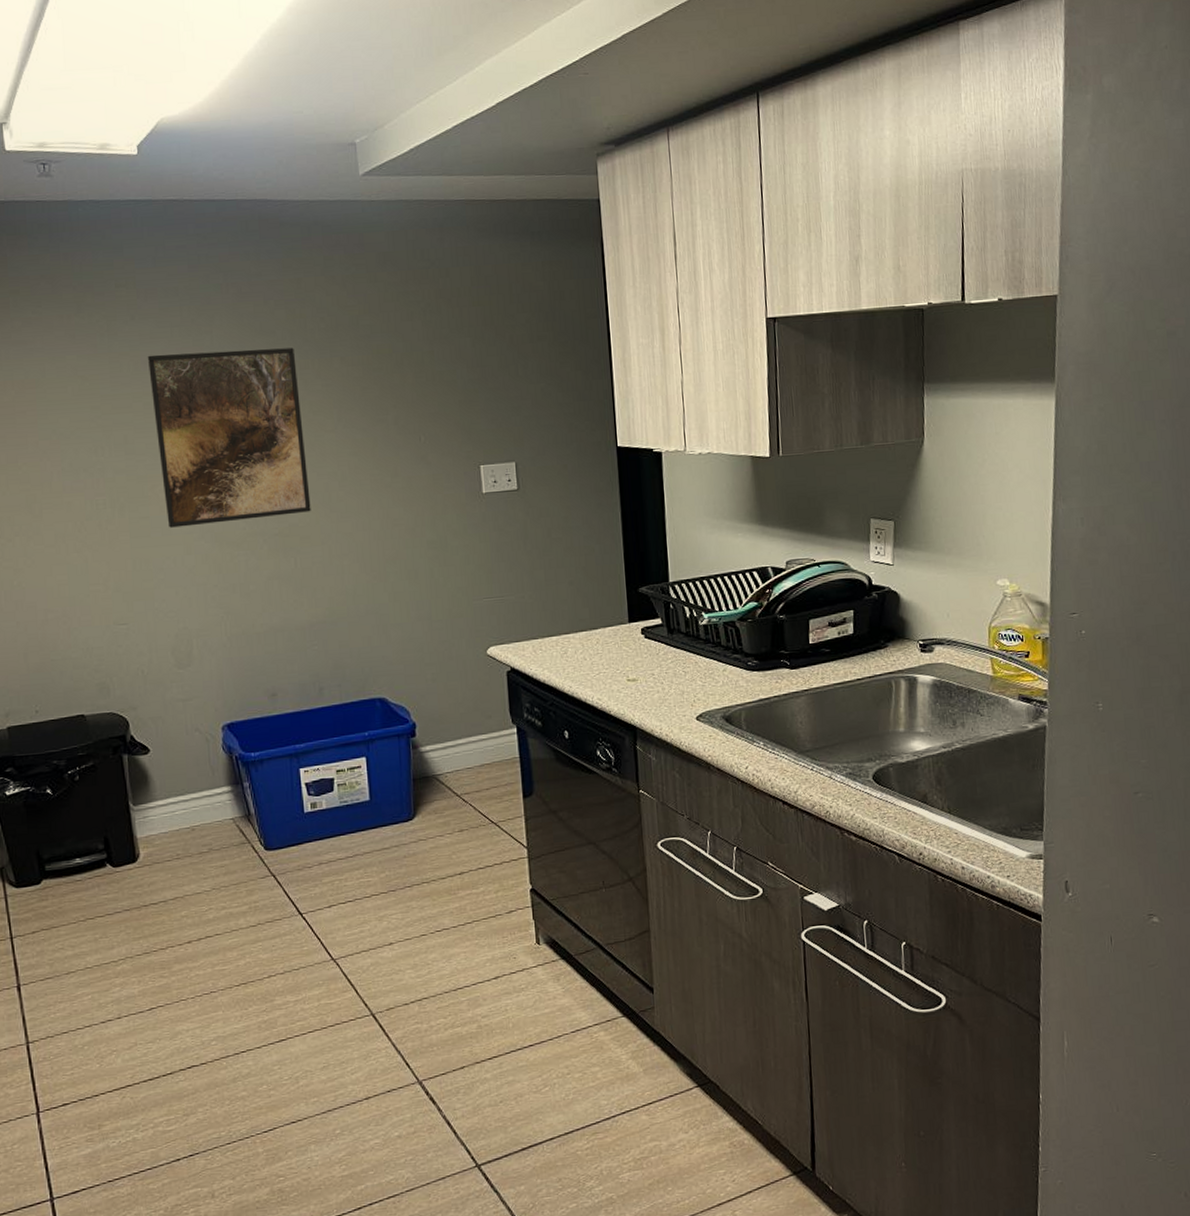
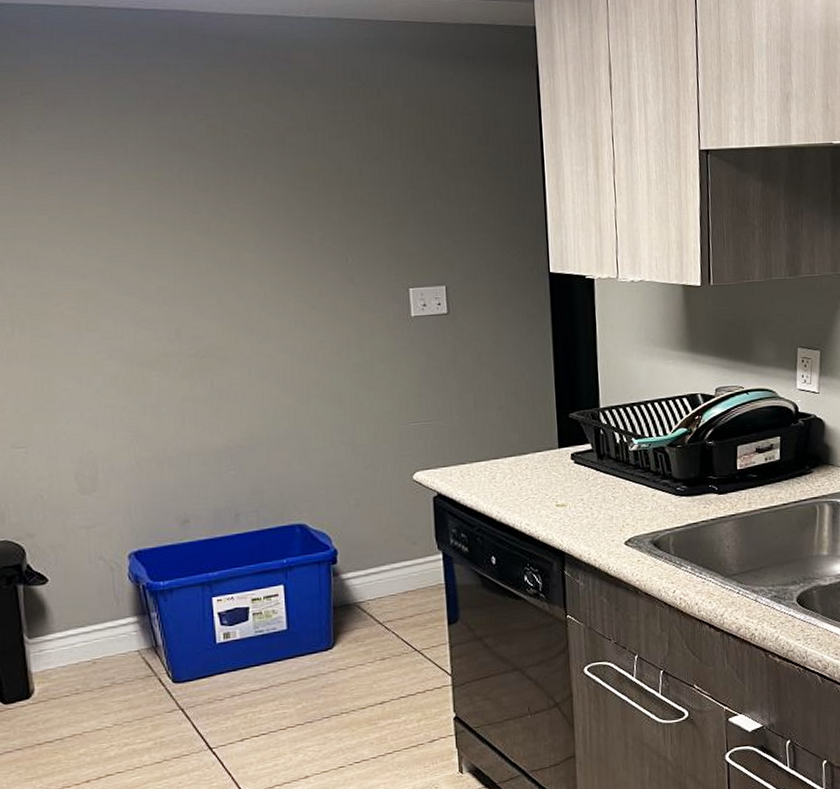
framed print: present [147,347,311,528] -> none [54,163,230,347]

